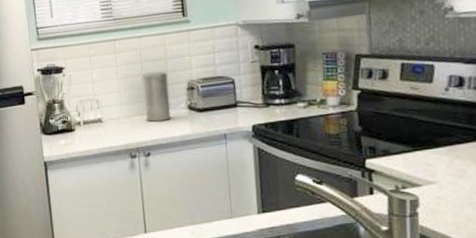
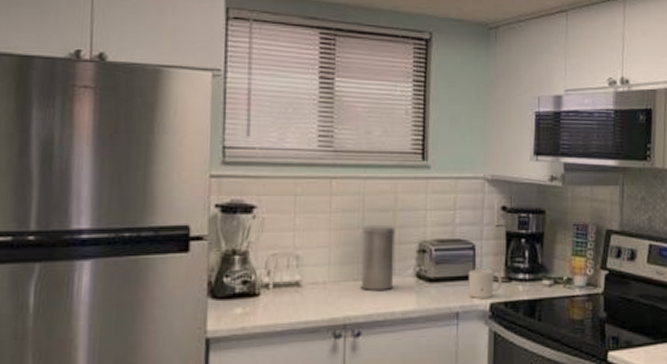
mug: none [231,98,261,123] -> present [468,269,501,299]

